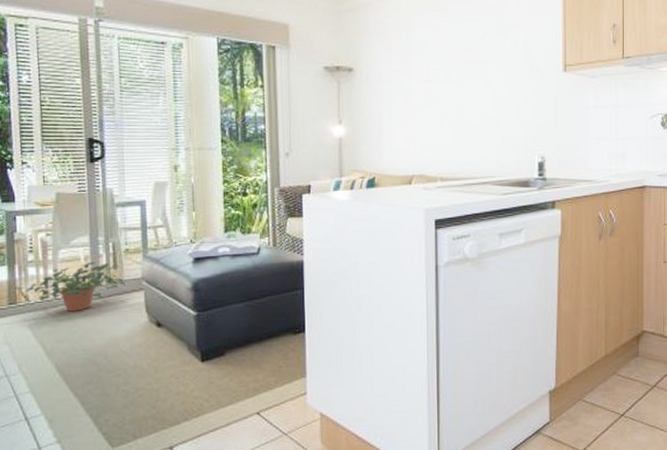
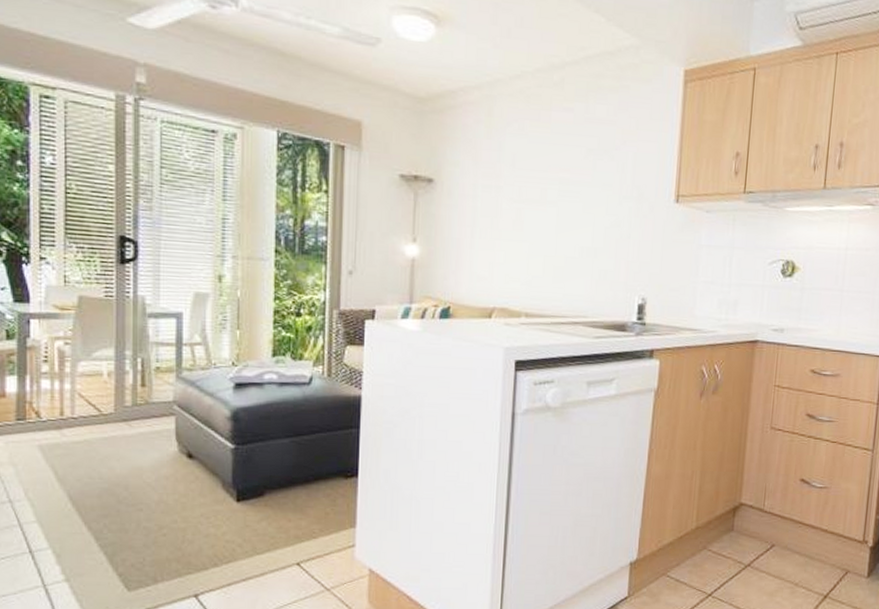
potted plant: present [25,262,125,311] -> none [37,378,153,434]

